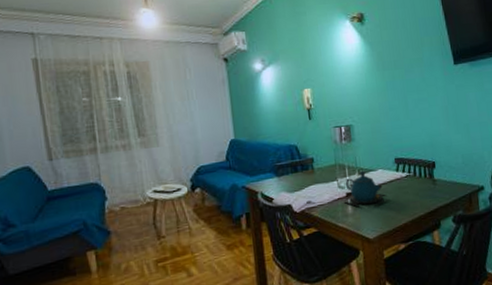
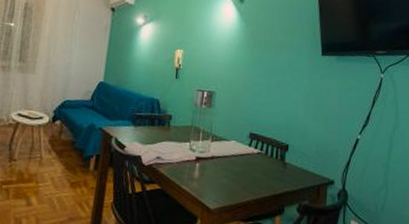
teapot: present [343,171,389,206] -> none [191,139,237,176]

